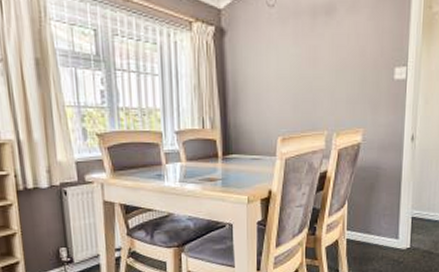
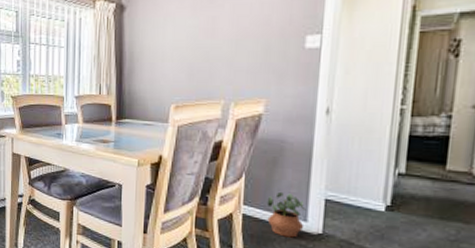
potted plant: none [366,214,398,255] -> present [267,191,307,238]

